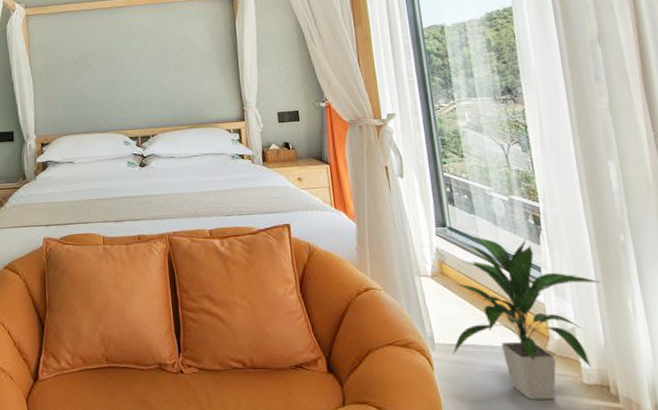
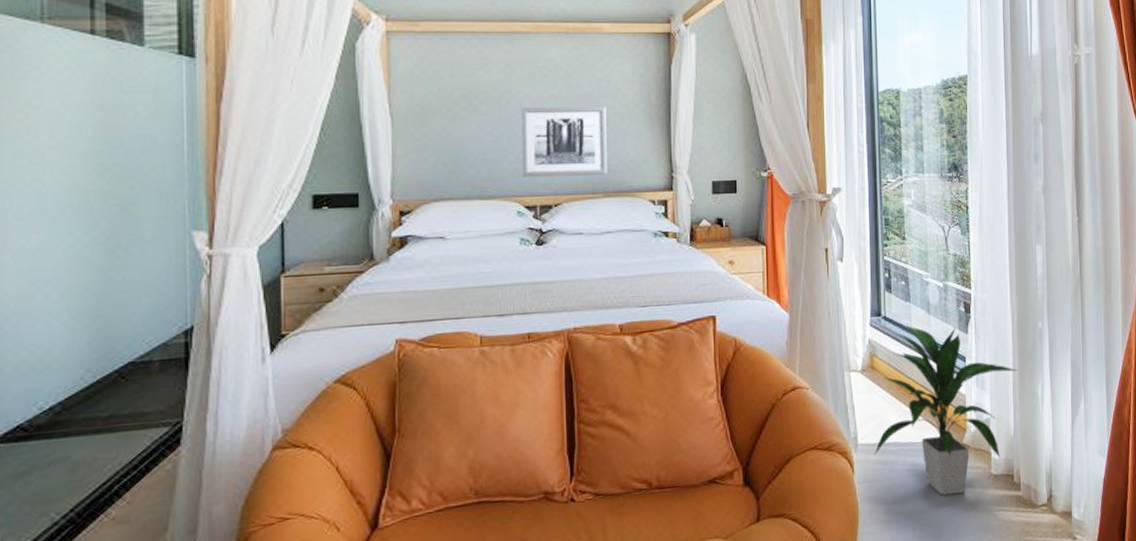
wall art: none [122,57,191,115] -> present [521,105,607,177]

